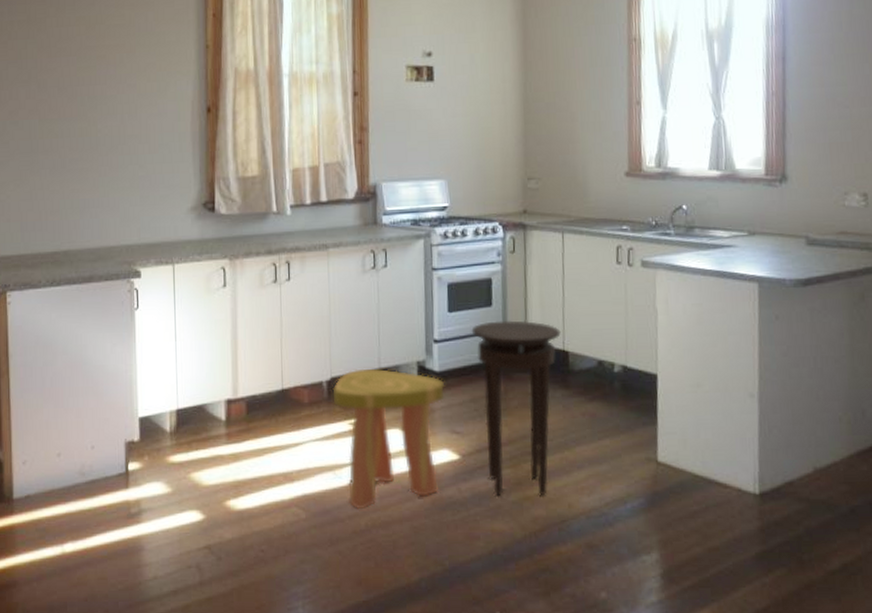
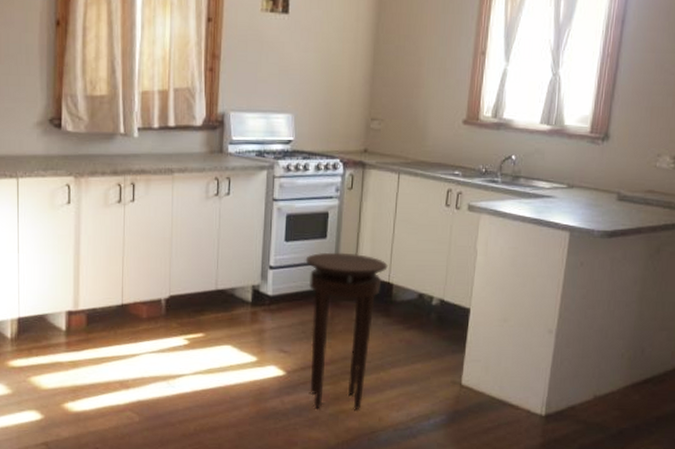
stool: present [332,368,445,510] -> none [170,289,277,416]

